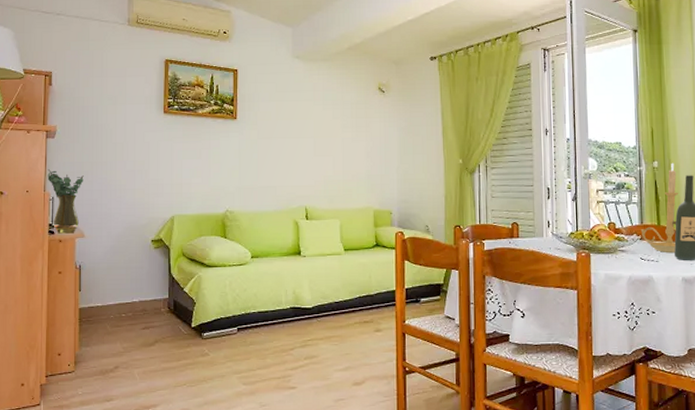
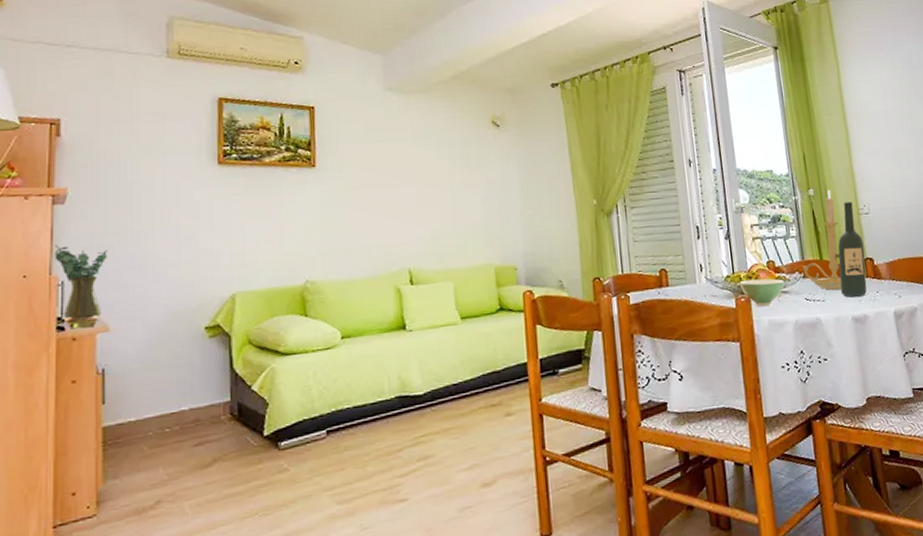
bowl: none [581,237,623,262] -> present [739,278,785,307]

